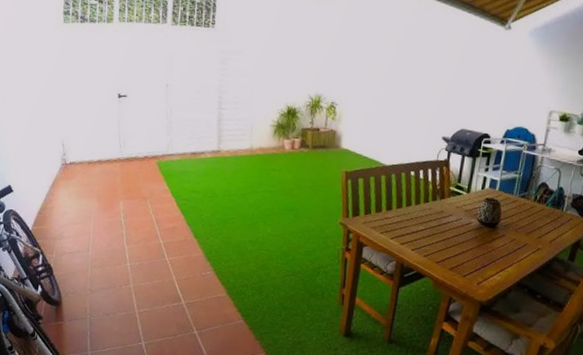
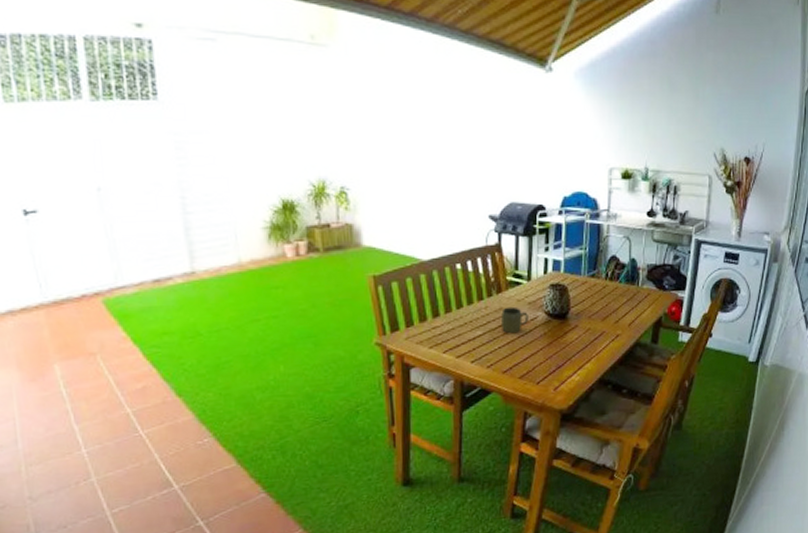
mug: none [440,211,464,233] -> present [501,306,528,334]

